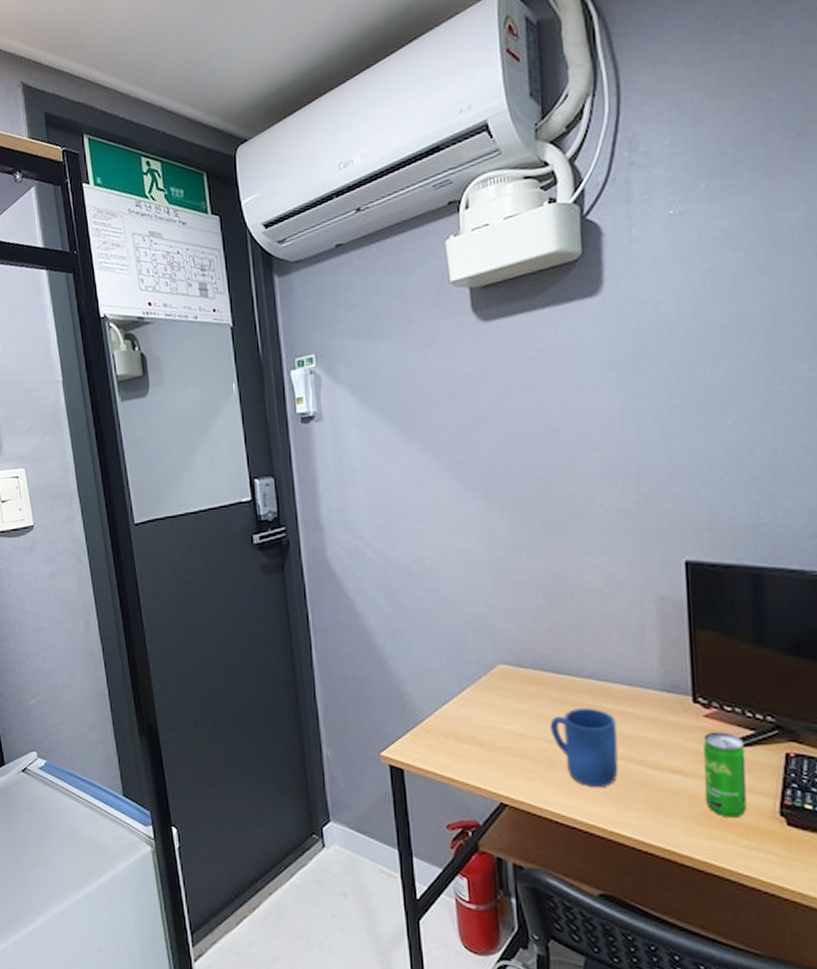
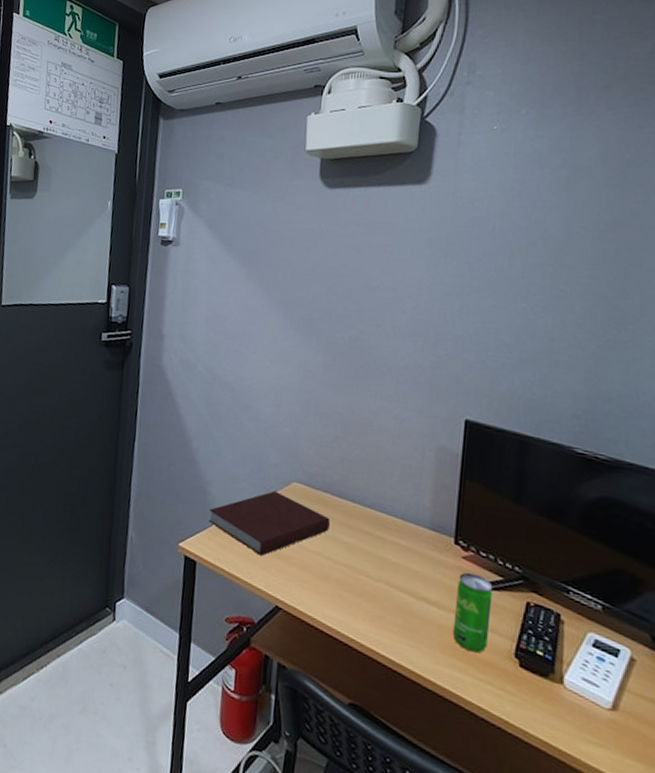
notebook: none [408,678,547,751] -> present [208,491,330,556]
mug: present [550,709,619,788] -> none [329,532,387,607]

